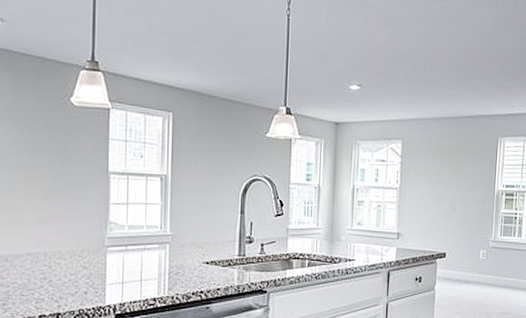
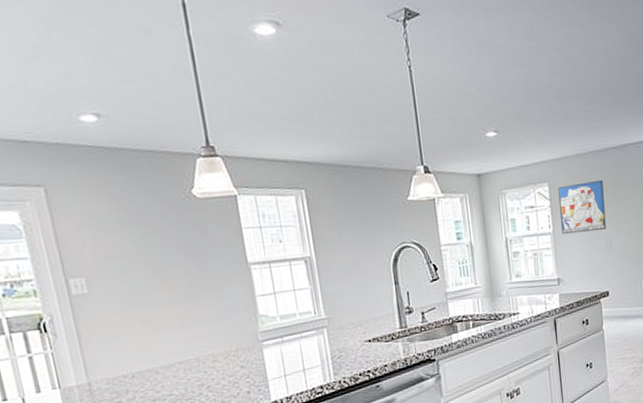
wall art: none [408,145,455,193] -> present [558,181,607,235]

